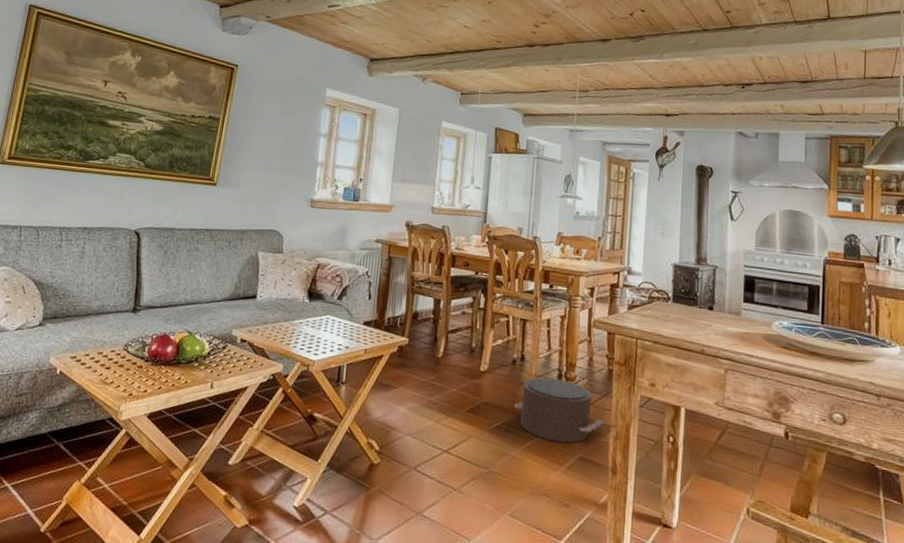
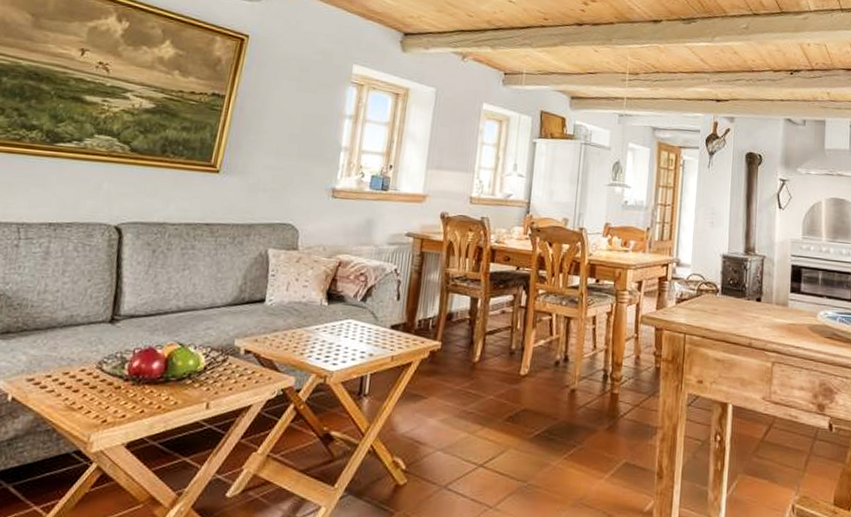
pouf: present [513,377,605,443] -> none [555,379,651,449]

